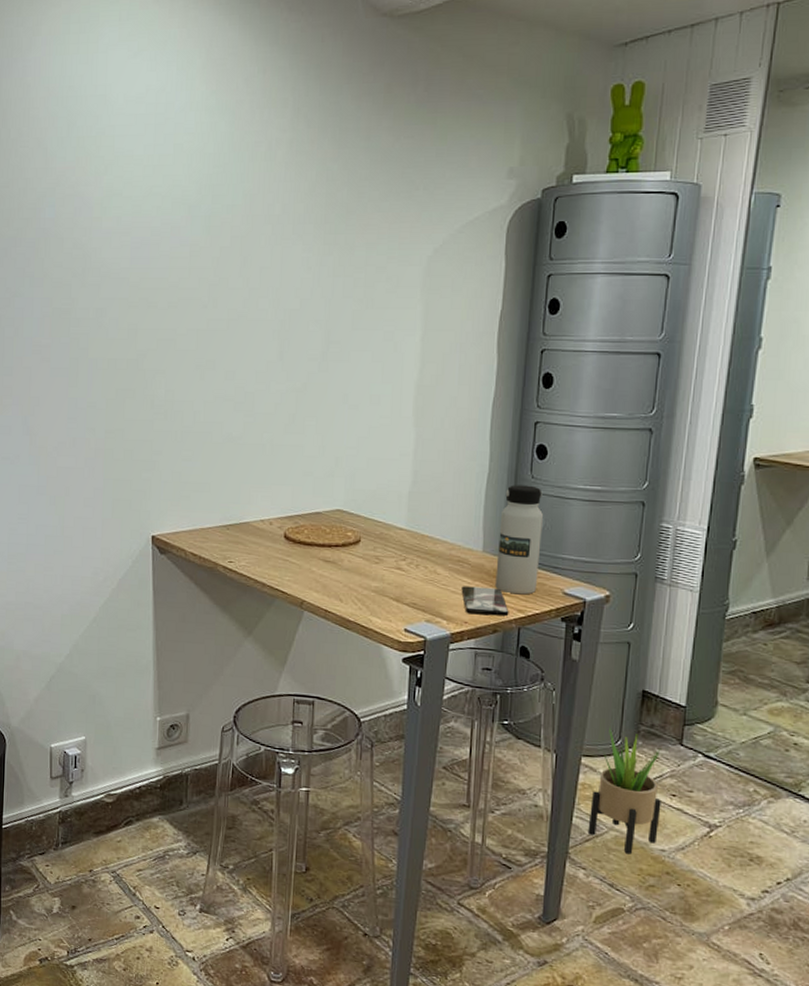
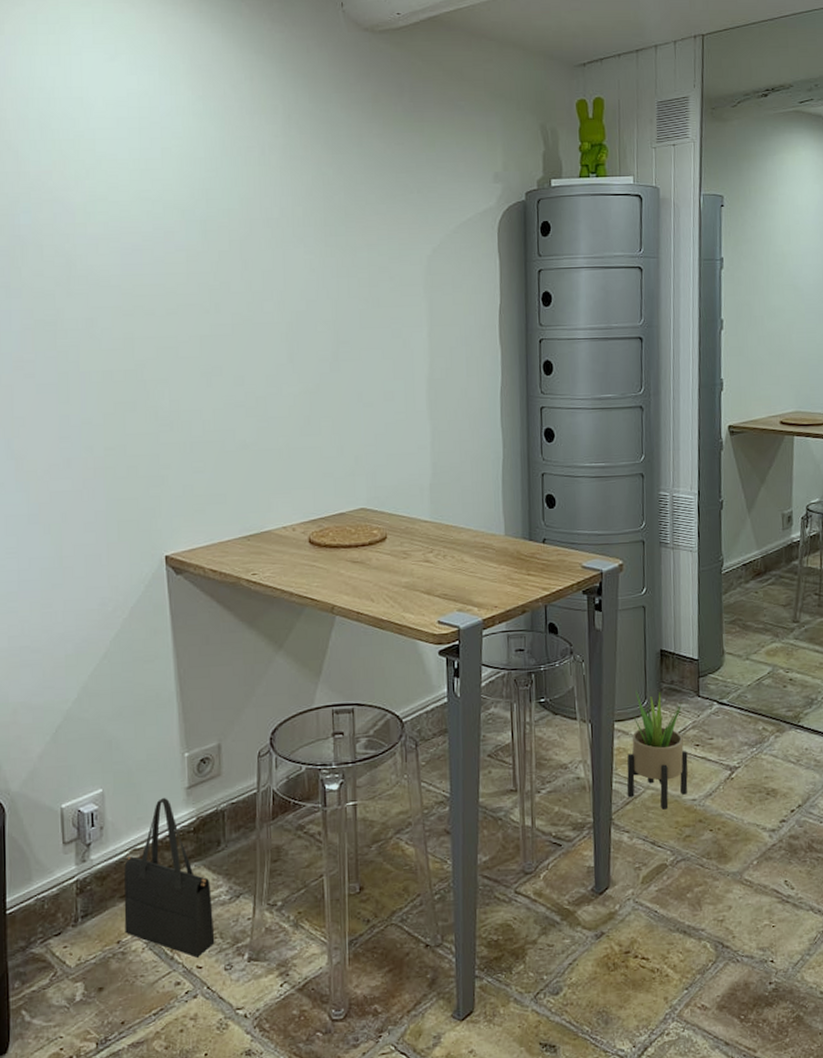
tote bag: none [96,753,172,899] -> present [124,797,215,958]
smartphone: present [461,586,509,617] -> none [489,569,535,598]
water bottle: present [495,485,543,595] -> none [518,467,558,574]

